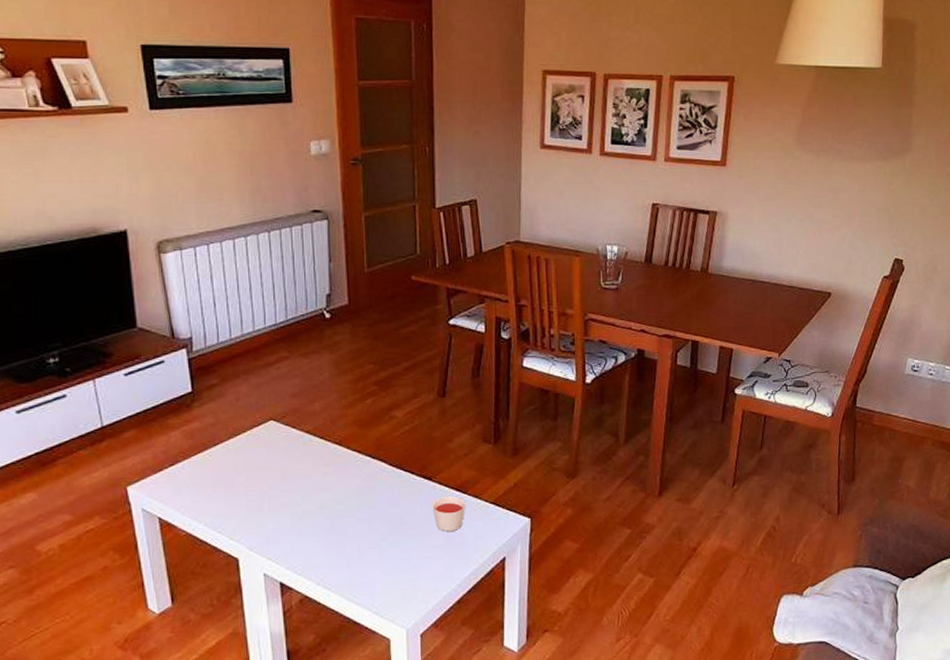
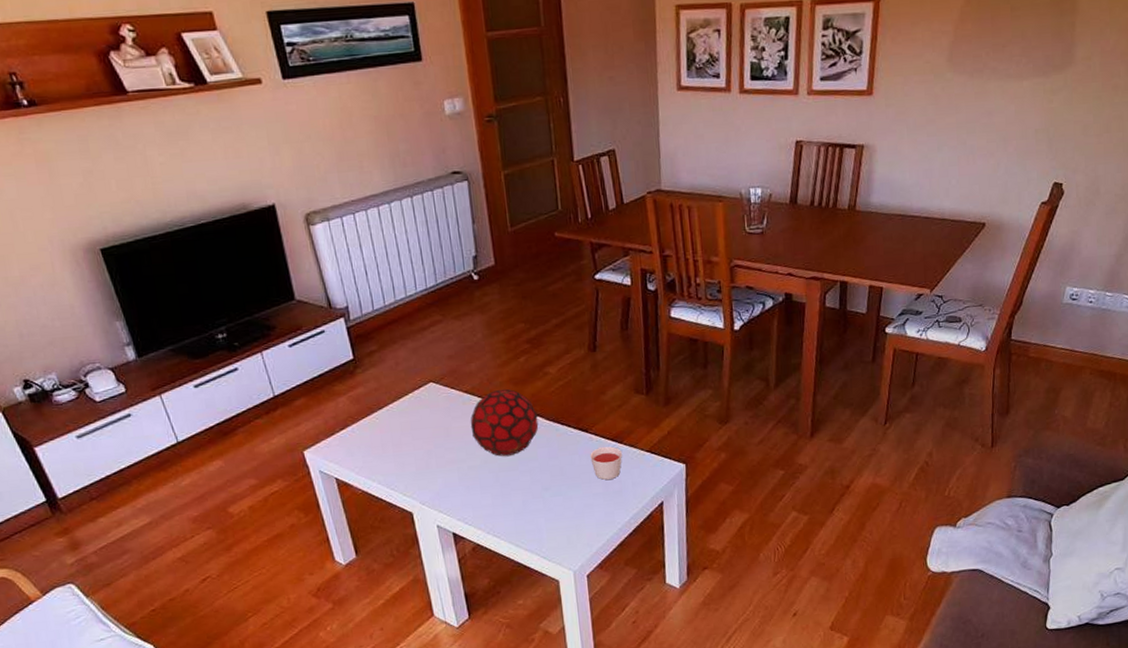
decorative orb: none [309,431,381,503] -> present [470,388,539,457]

